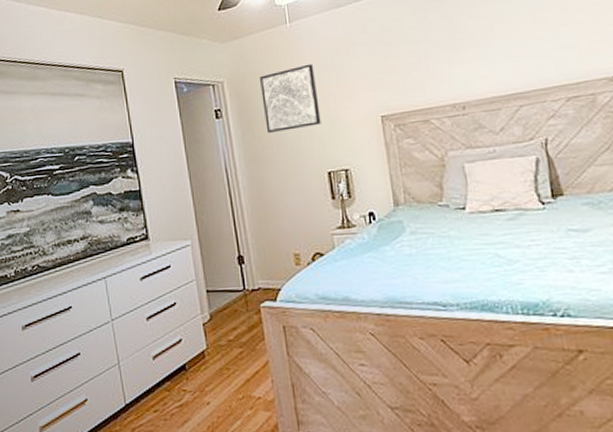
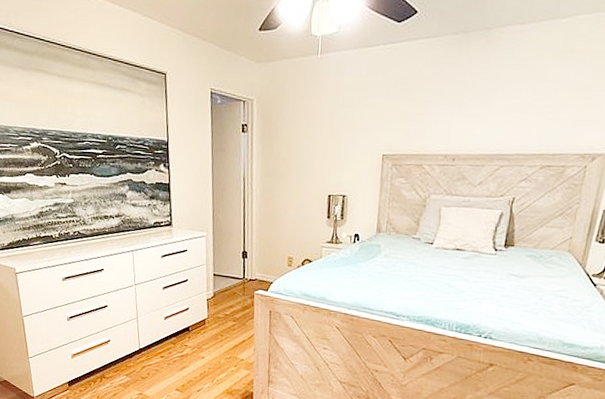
wall art: present [260,63,321,134] -> none [283,96,335,154]

